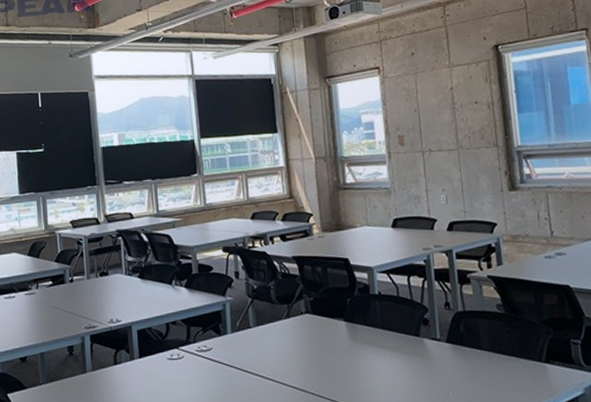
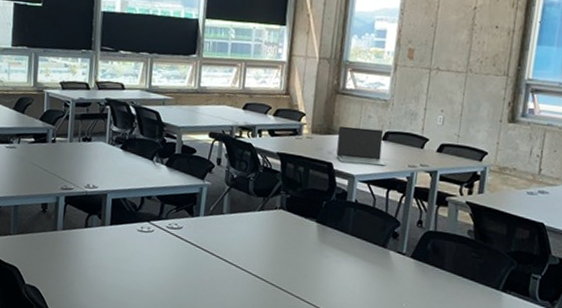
laptop: none [347,218,401,255] -> present [336,126,387,166]

